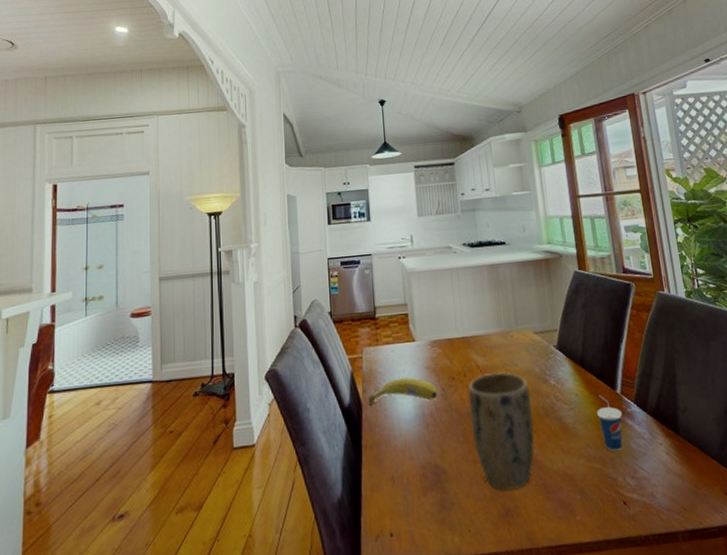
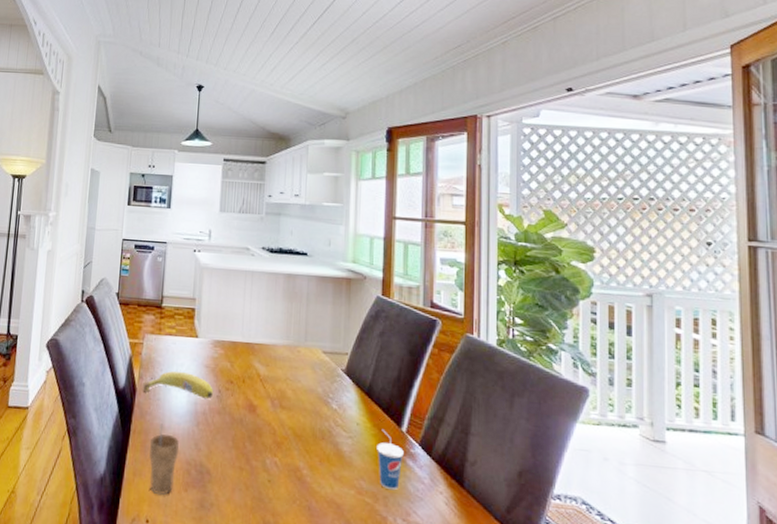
cup: none [382,433,412,506] -> present [149,423,179,496]
plant pot: present [468,372,534,491] -> none [242,384,310,505]

